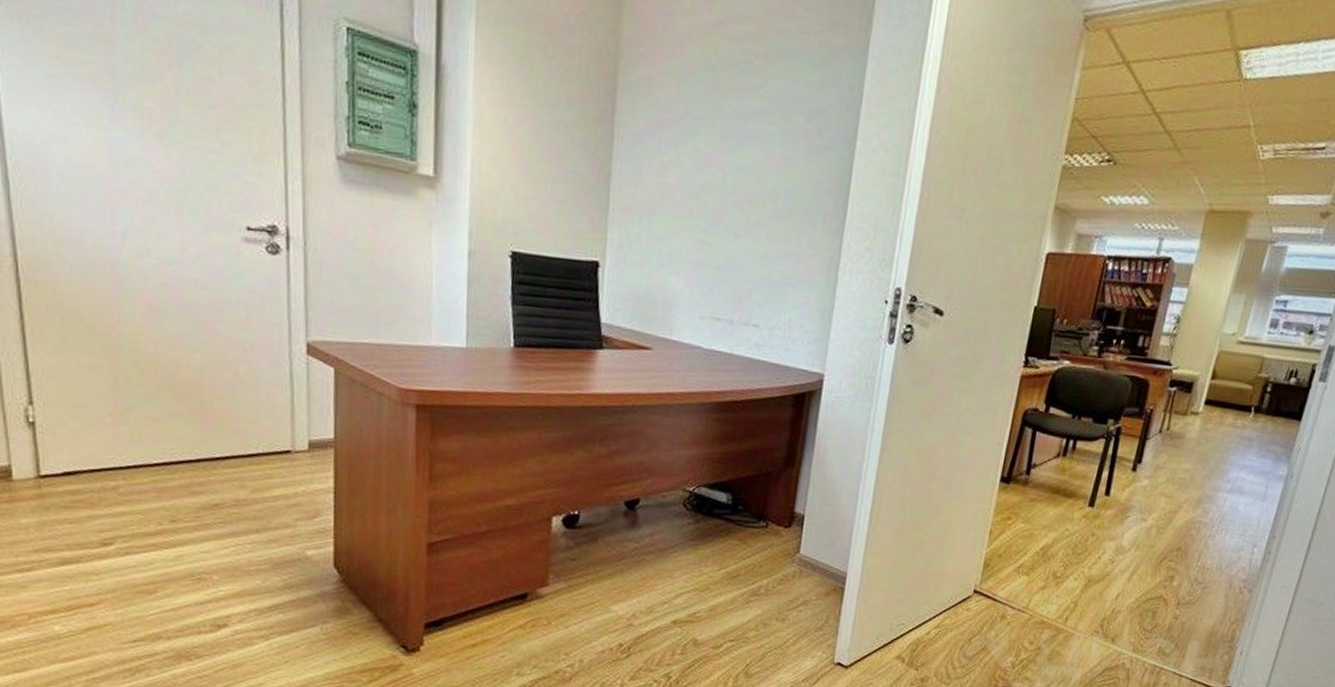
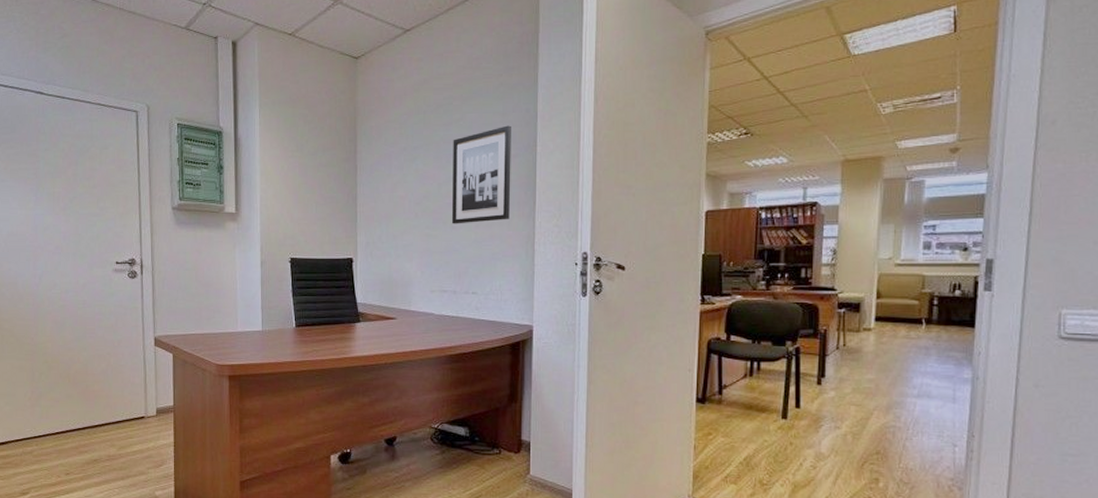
wall art: none [737,104,827,235] -> present [452,125,511,224]

